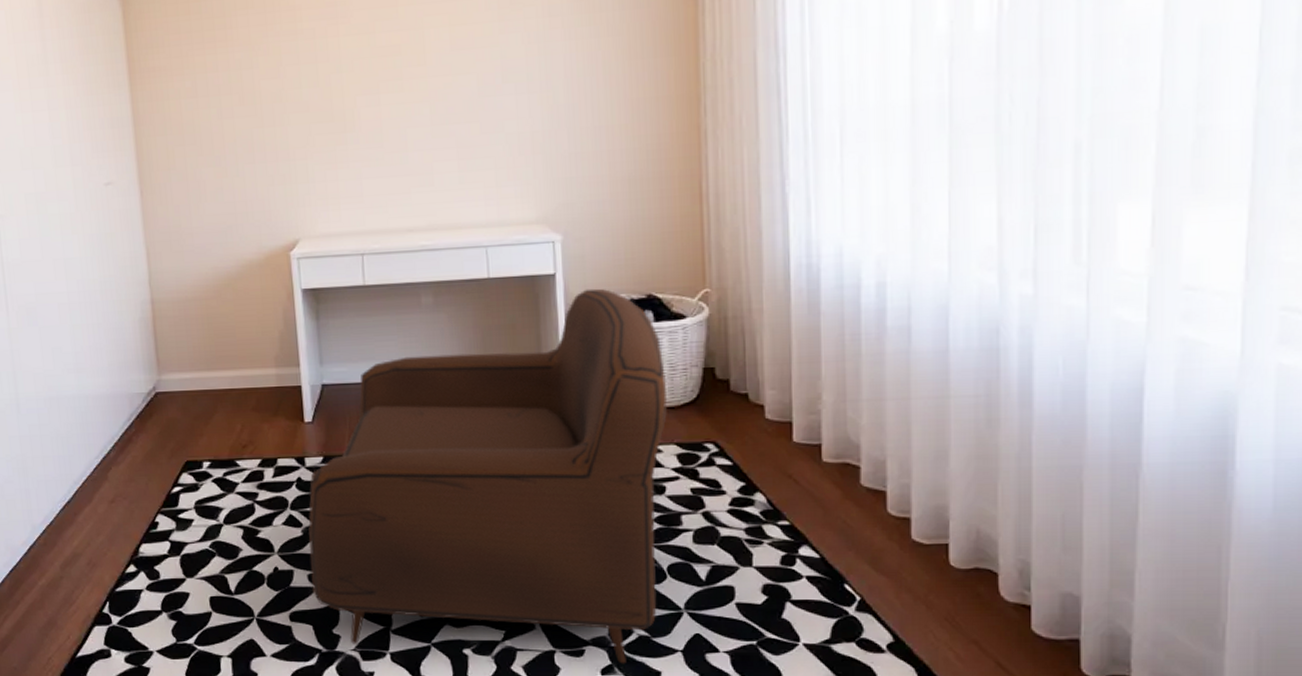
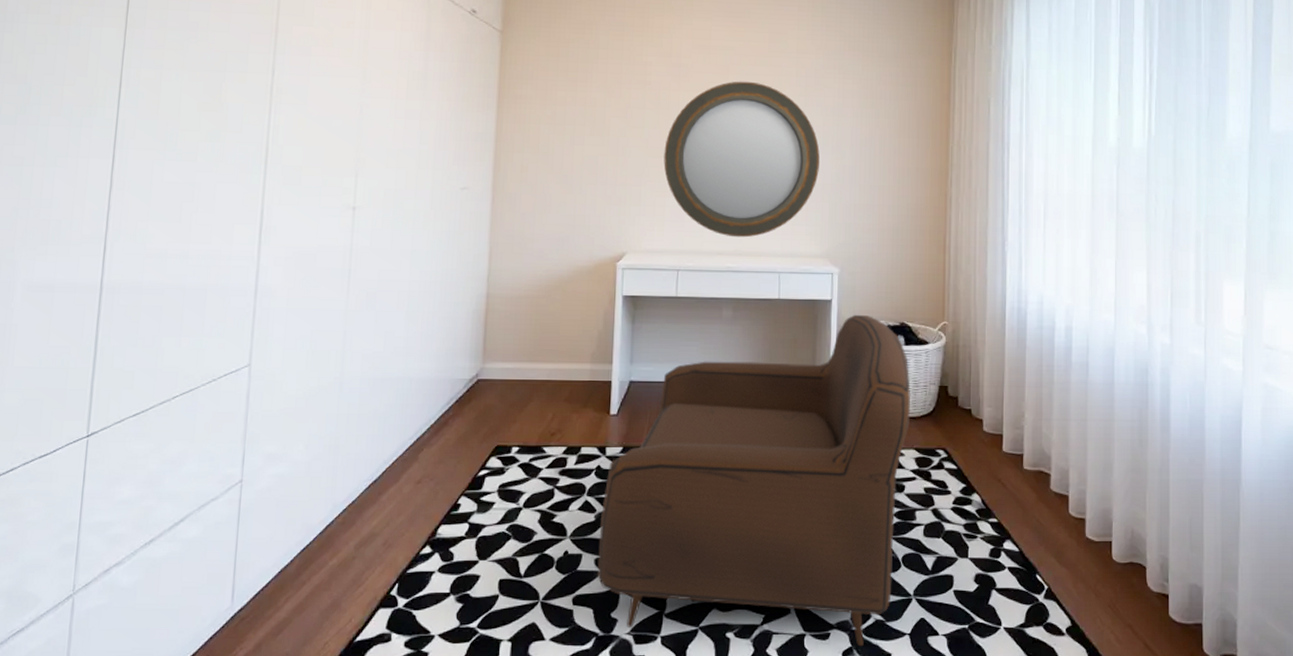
home mirror: none [329,12,526,210] -> present [663,81,820,238]

